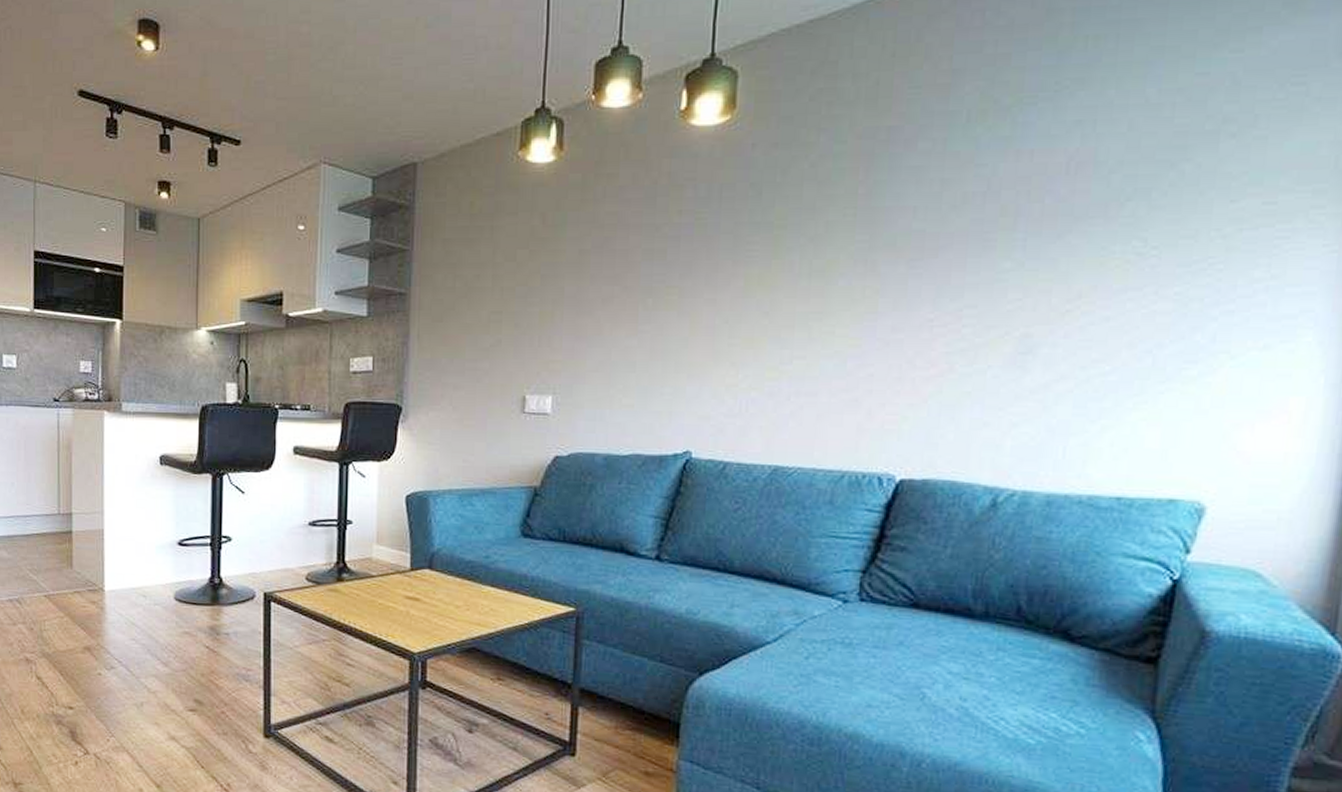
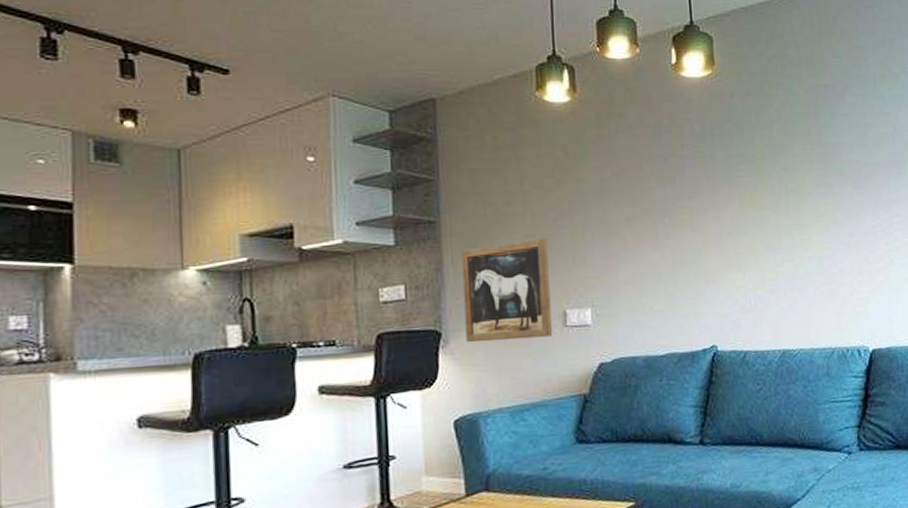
wall art: none [424,315,515,422] -> present [460,238,553,343]

